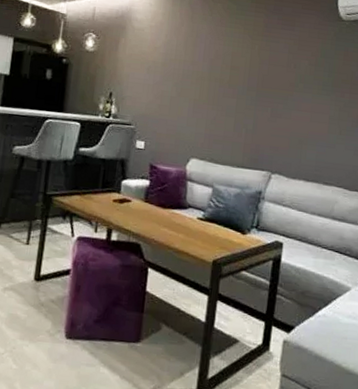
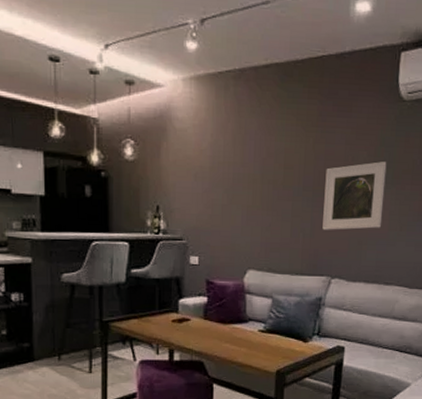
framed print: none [264,70,327,130] -> present [322,161,387,230]

